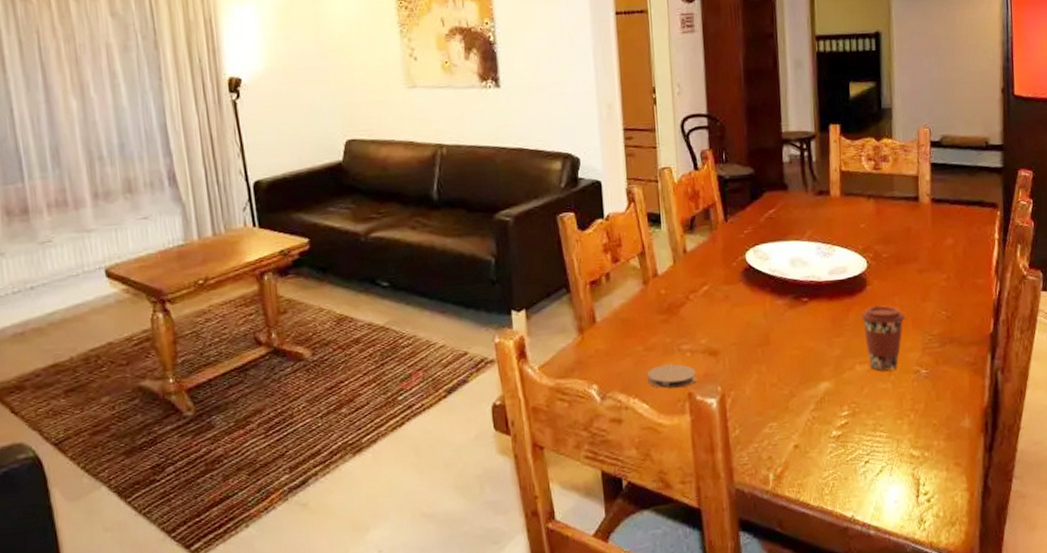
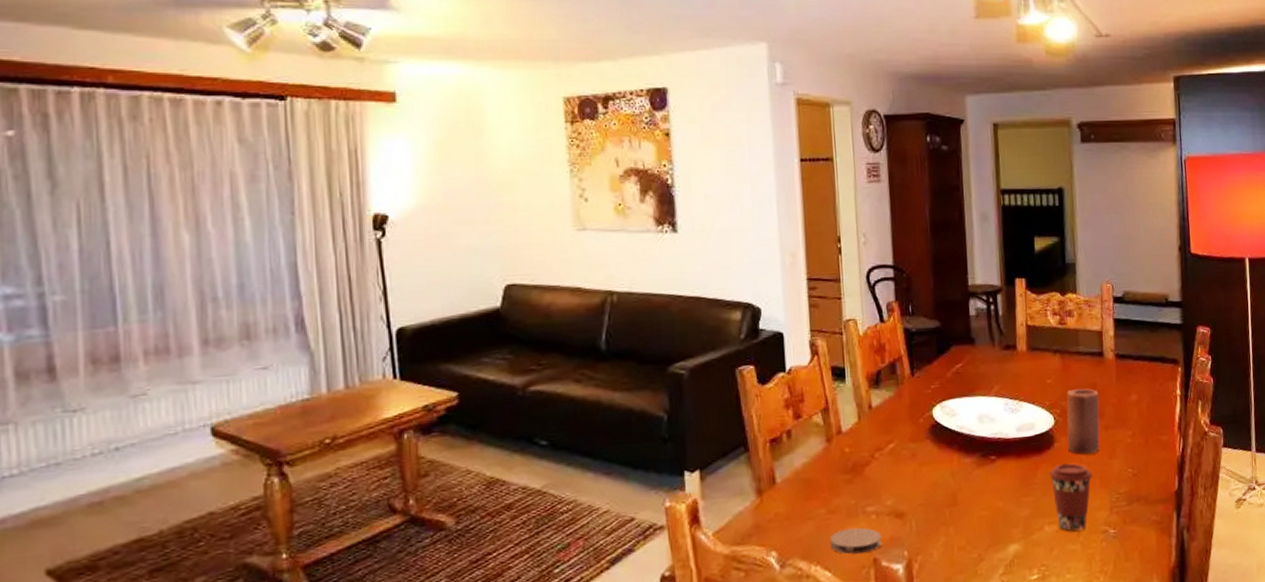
candle: none [880,233,914,297] -> present [1067,388,1100,454]

